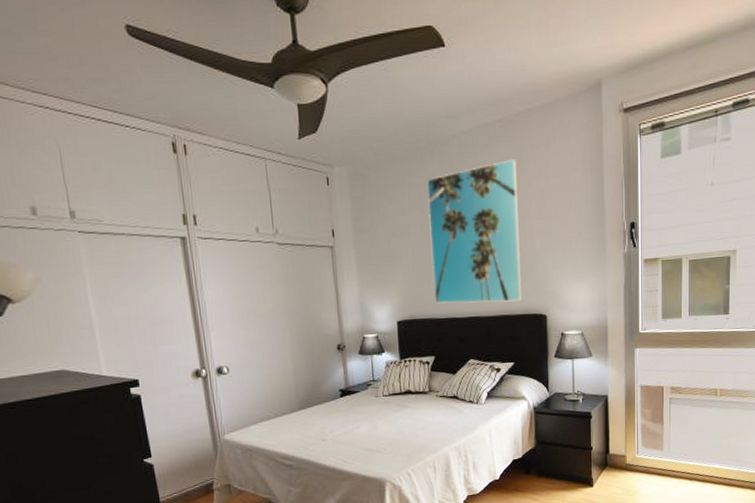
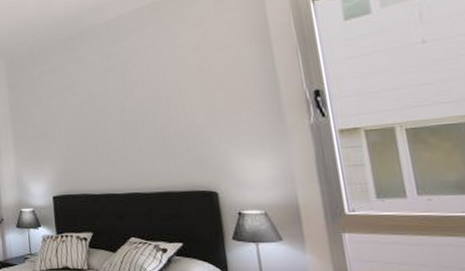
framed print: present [427,158,523,304] -> none [78,38,187,180]

